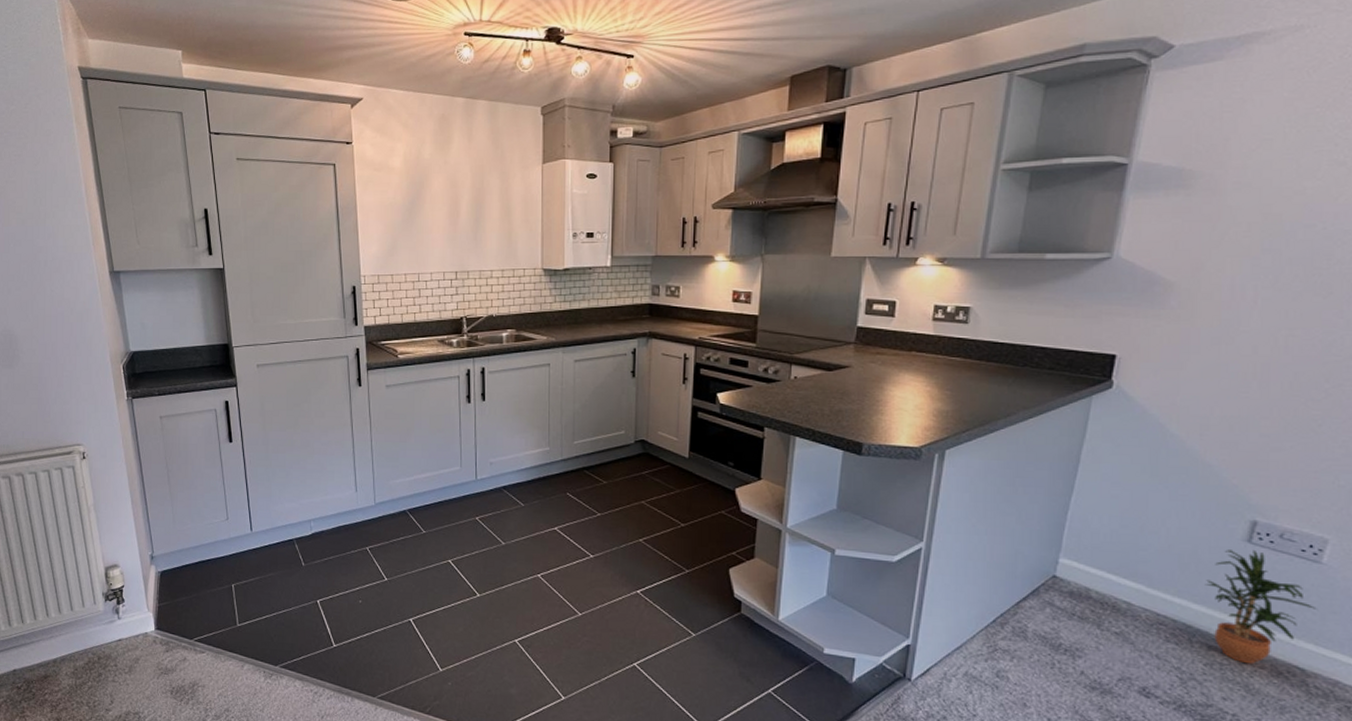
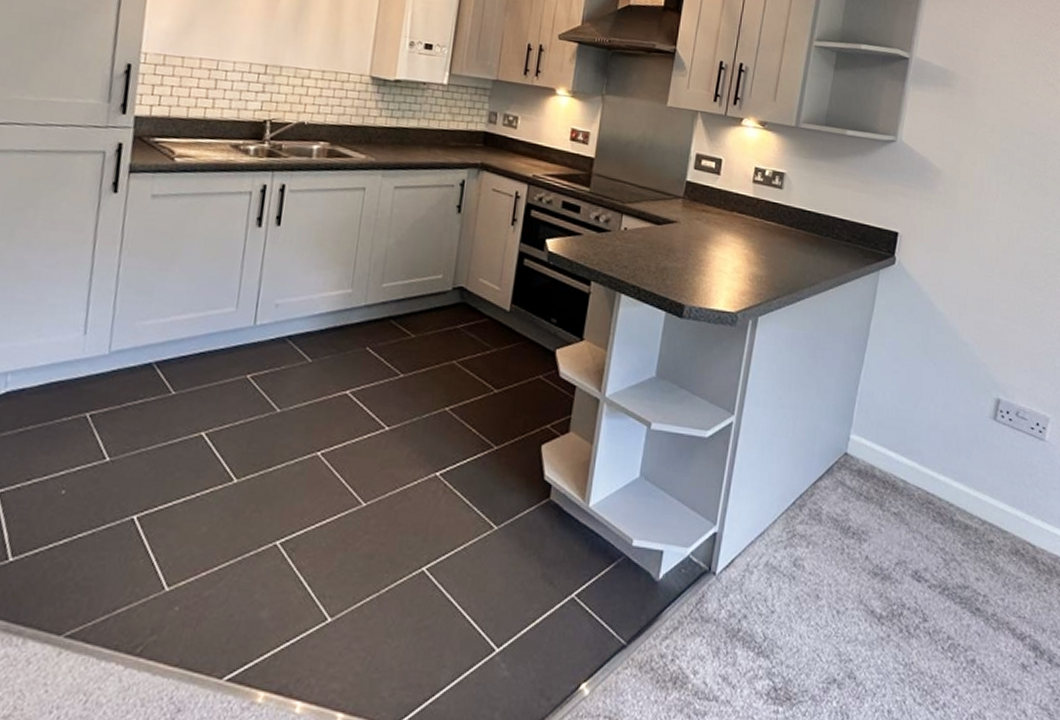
potted plant: present [1205,549,1317,664] -> none [963,427,1042,542]

